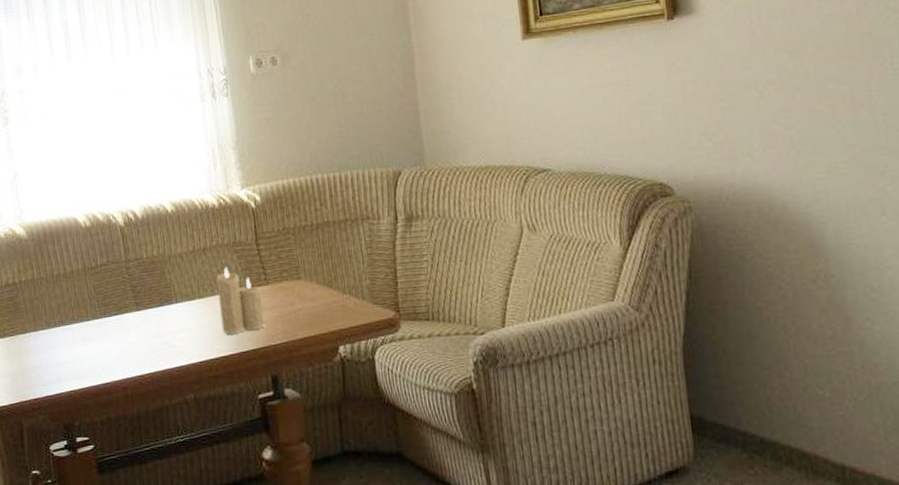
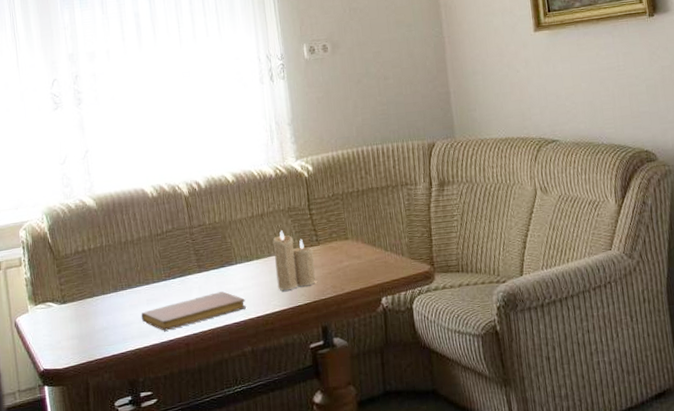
notebook: none [75,332,189,373] -> present [141,291,247,331]

